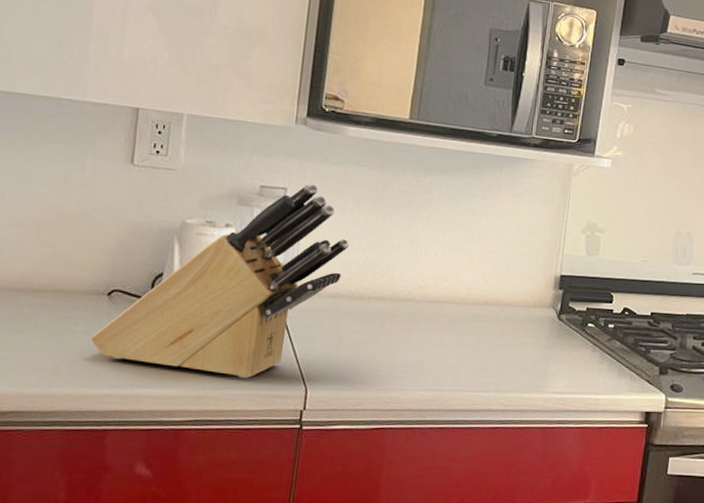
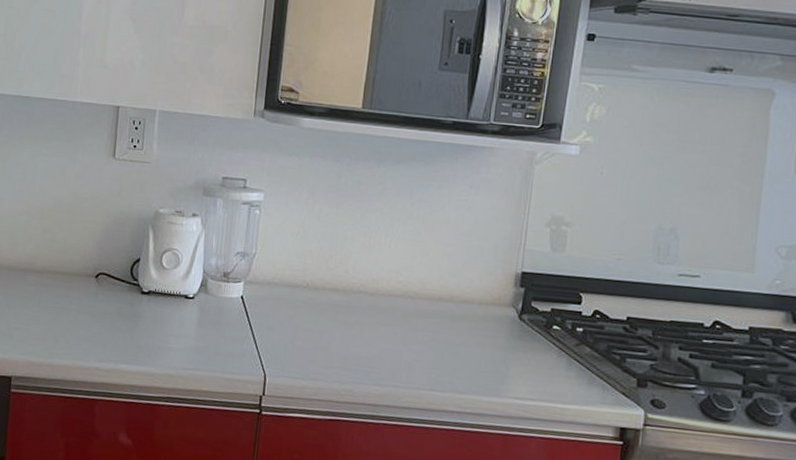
knife block: present [91,183,350,379] -> none [82,174,305,362]

